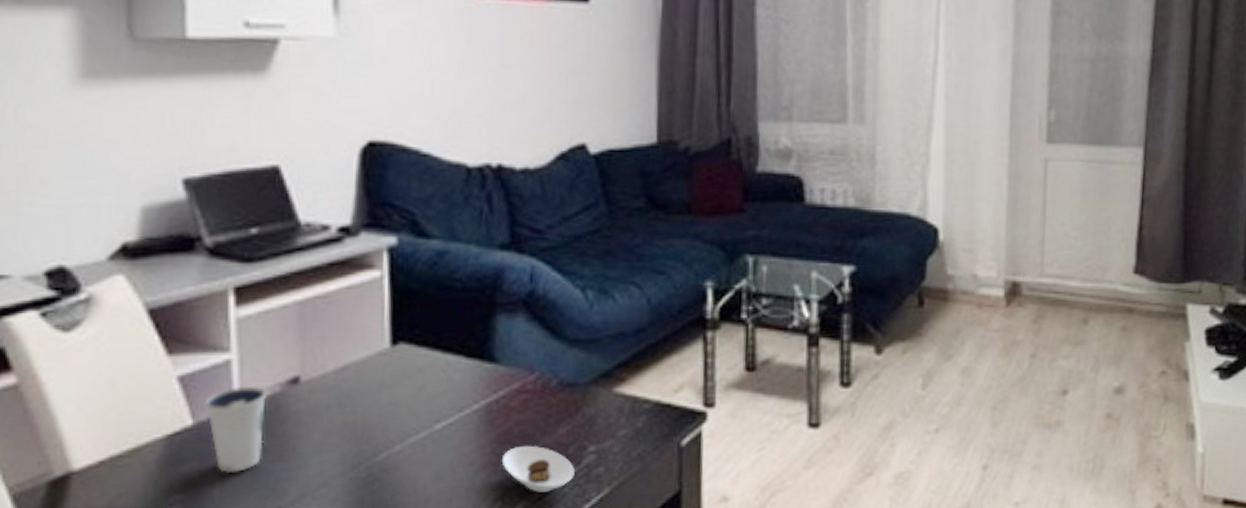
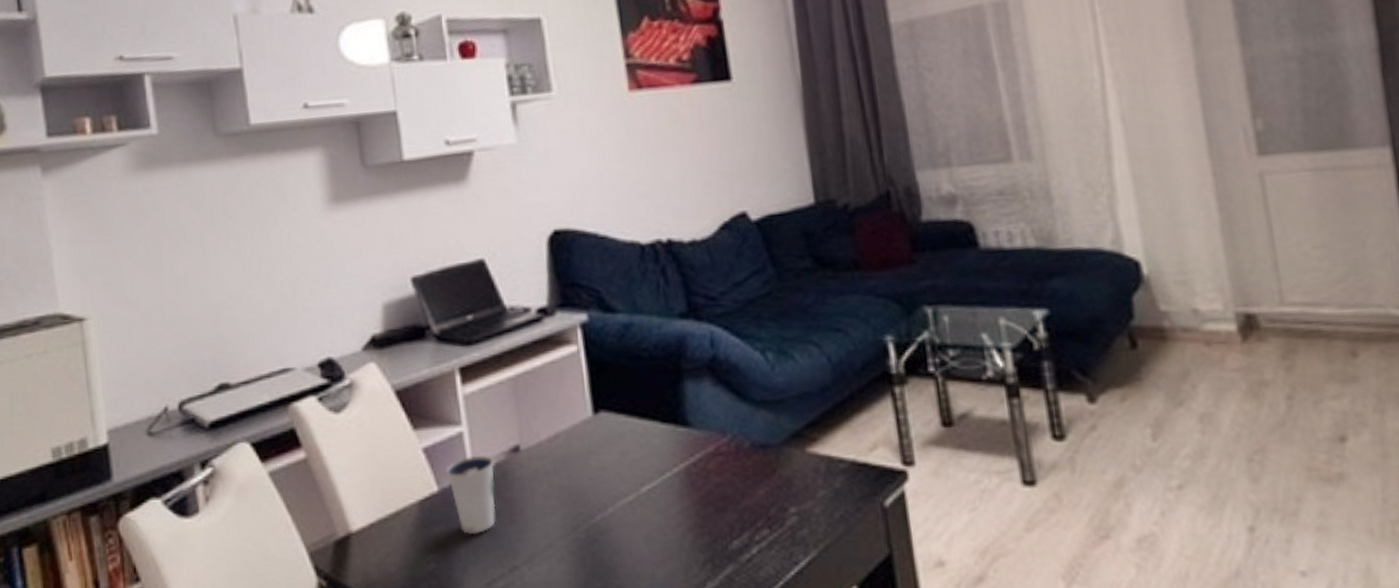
saucer: present [502,445,575,492] -> none [707,507,779,555]

